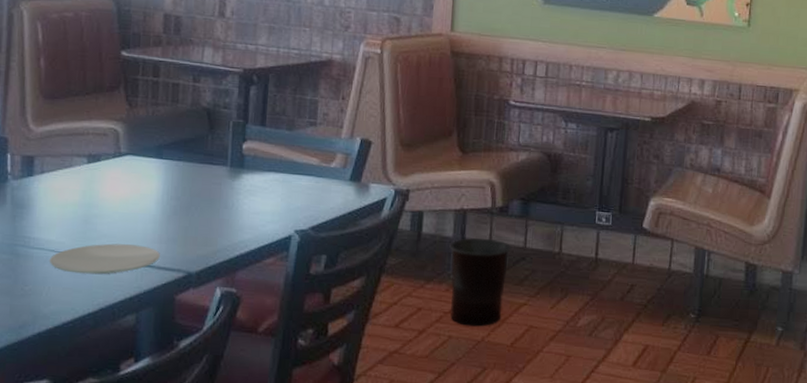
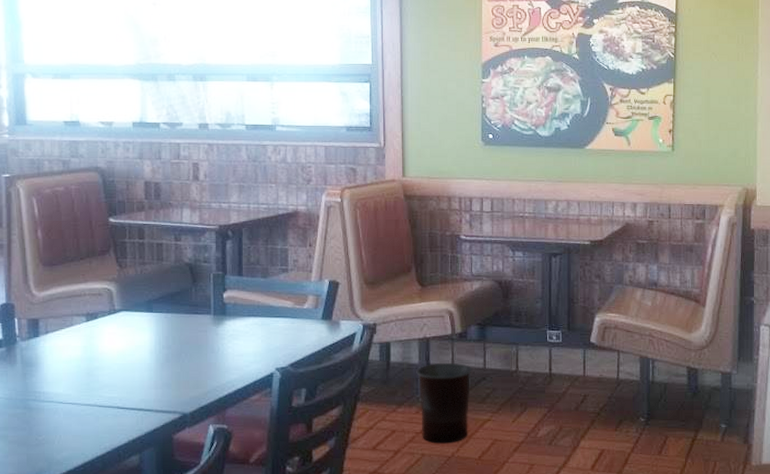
plate: present [49,243,160,275] -> none [58,392,157,422]

